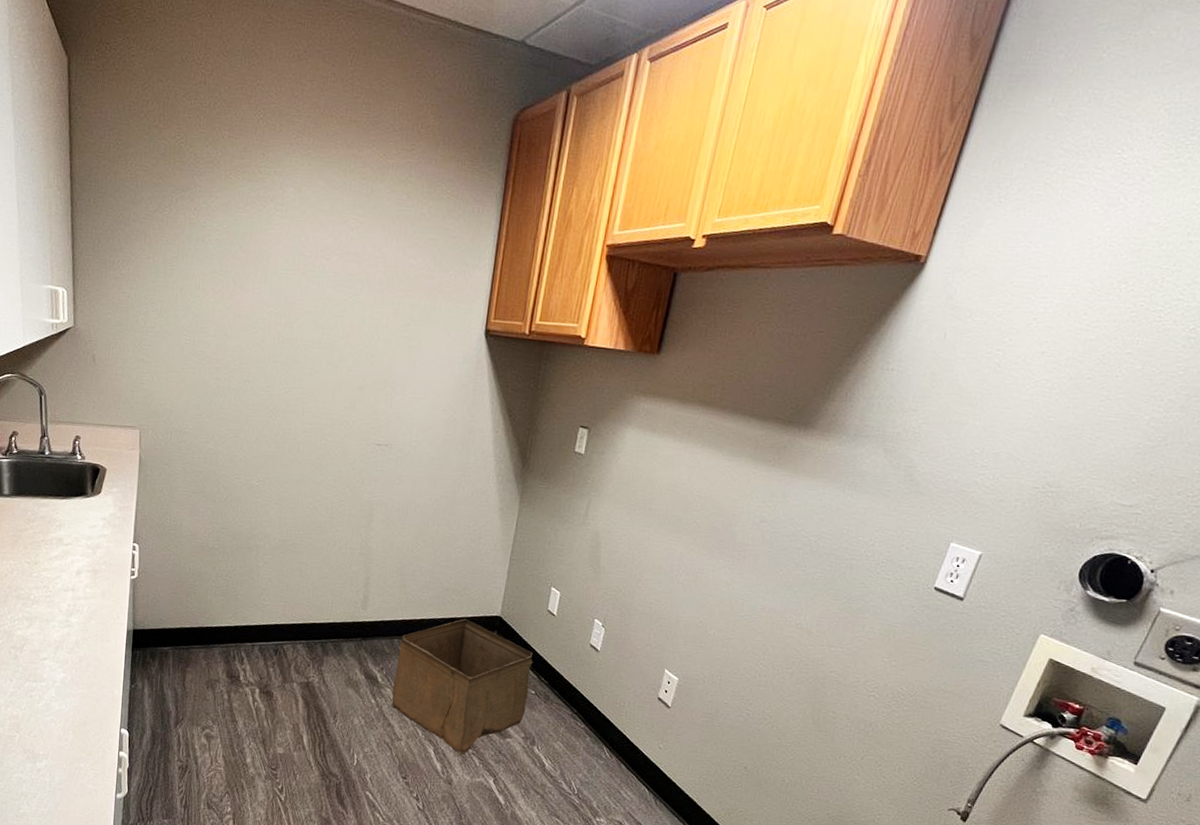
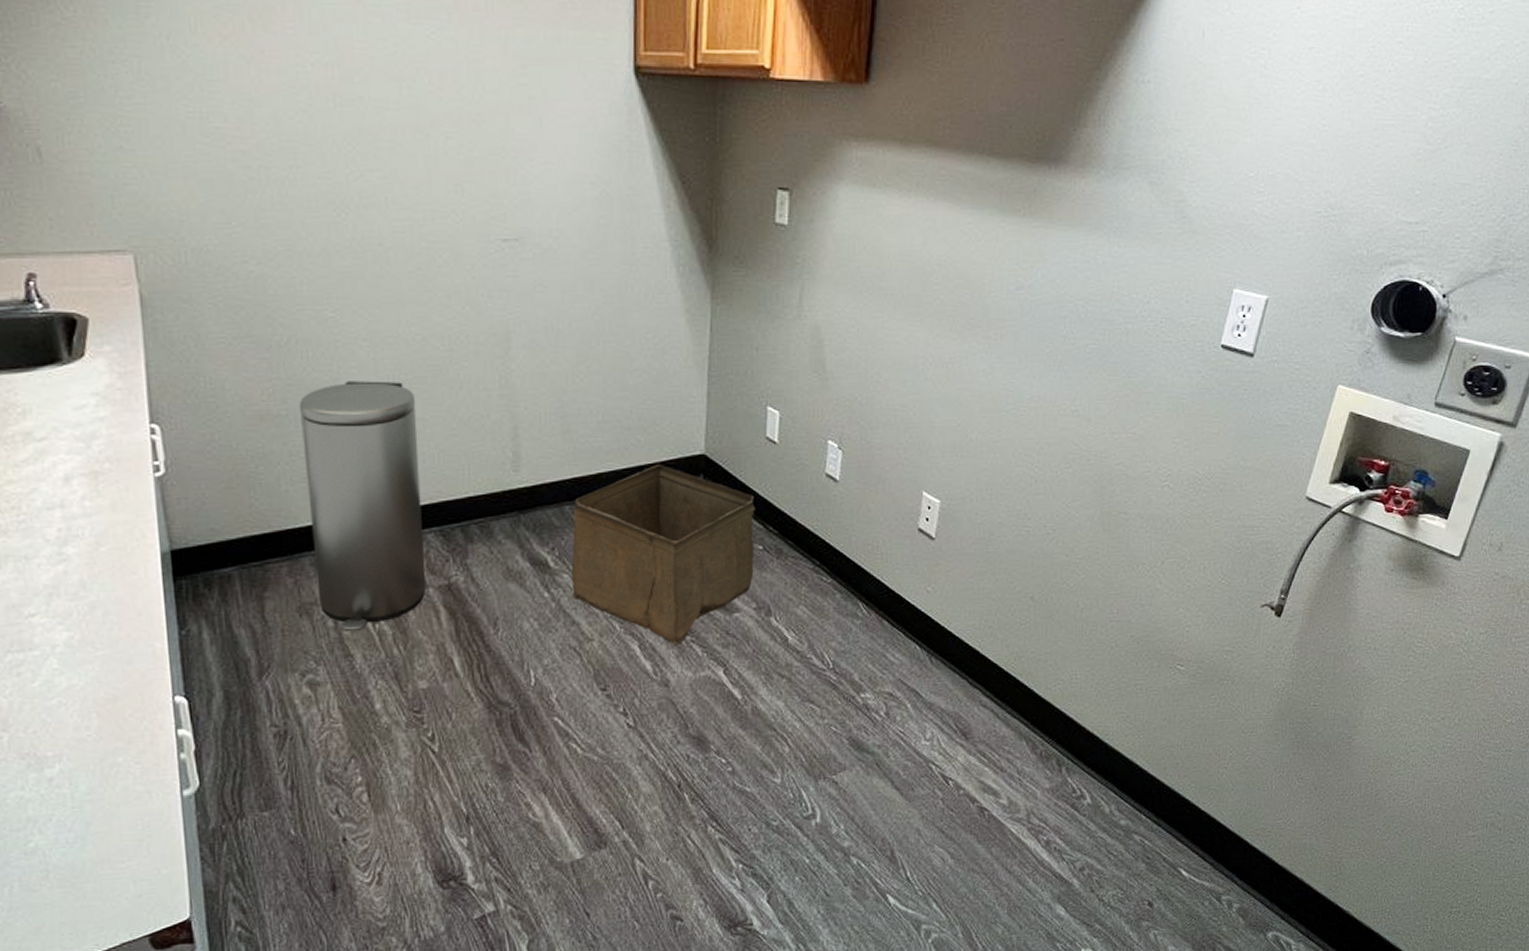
pedal bin: none [221,530,303,705] -> present [298,381,427,631]

